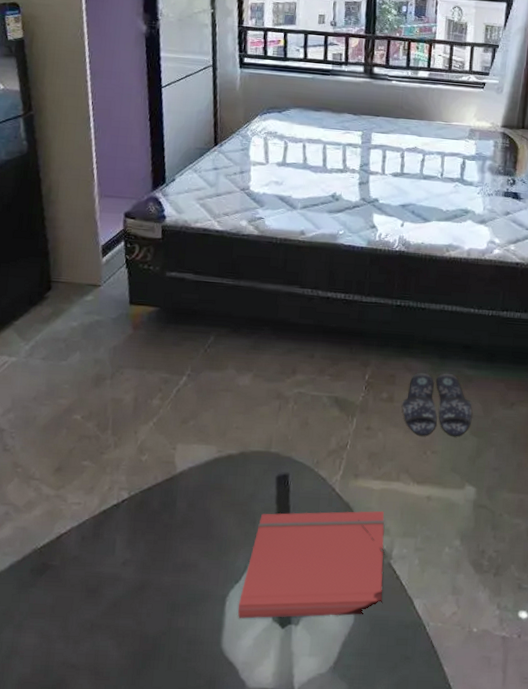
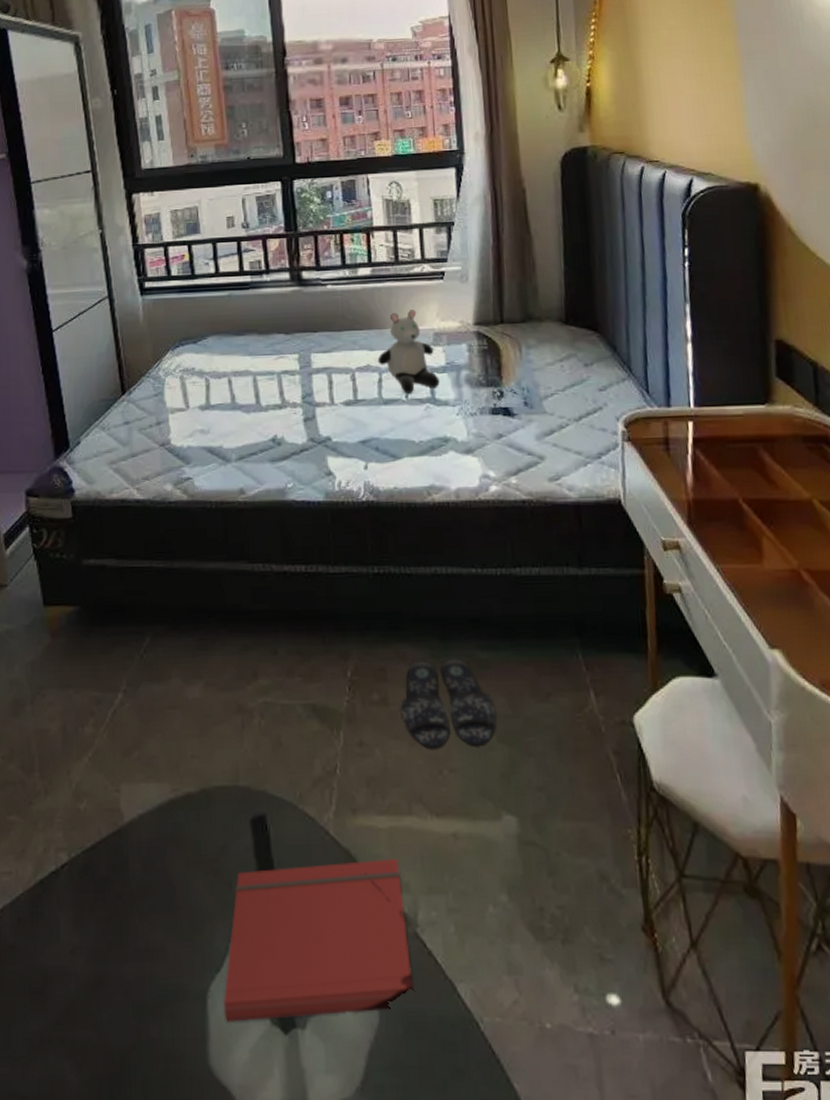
stuffed animal: none [423,109,469,173] -> present [377,310,440,394]

